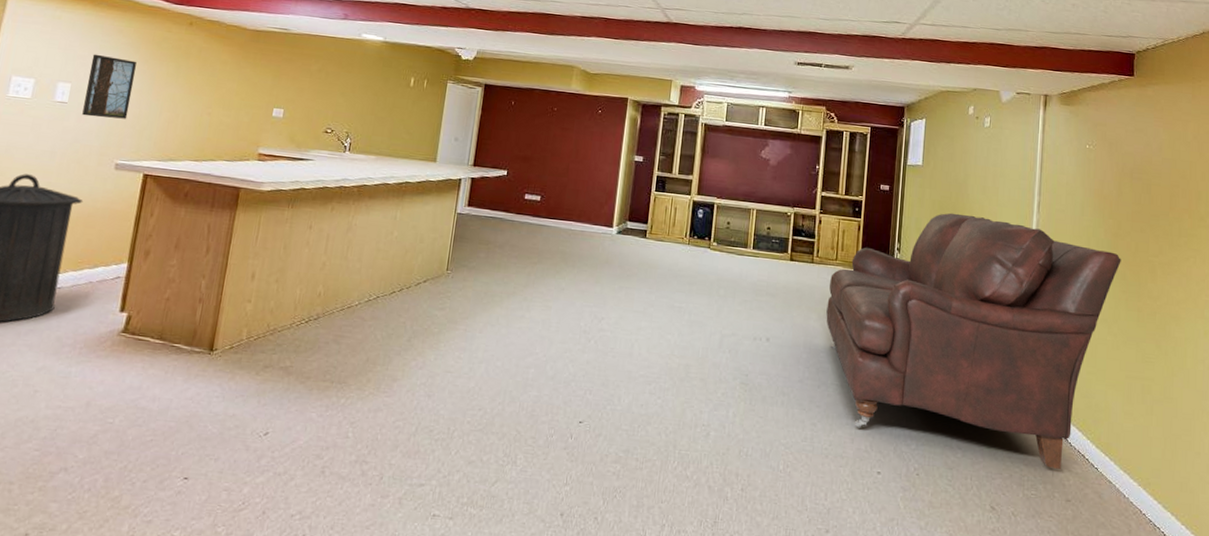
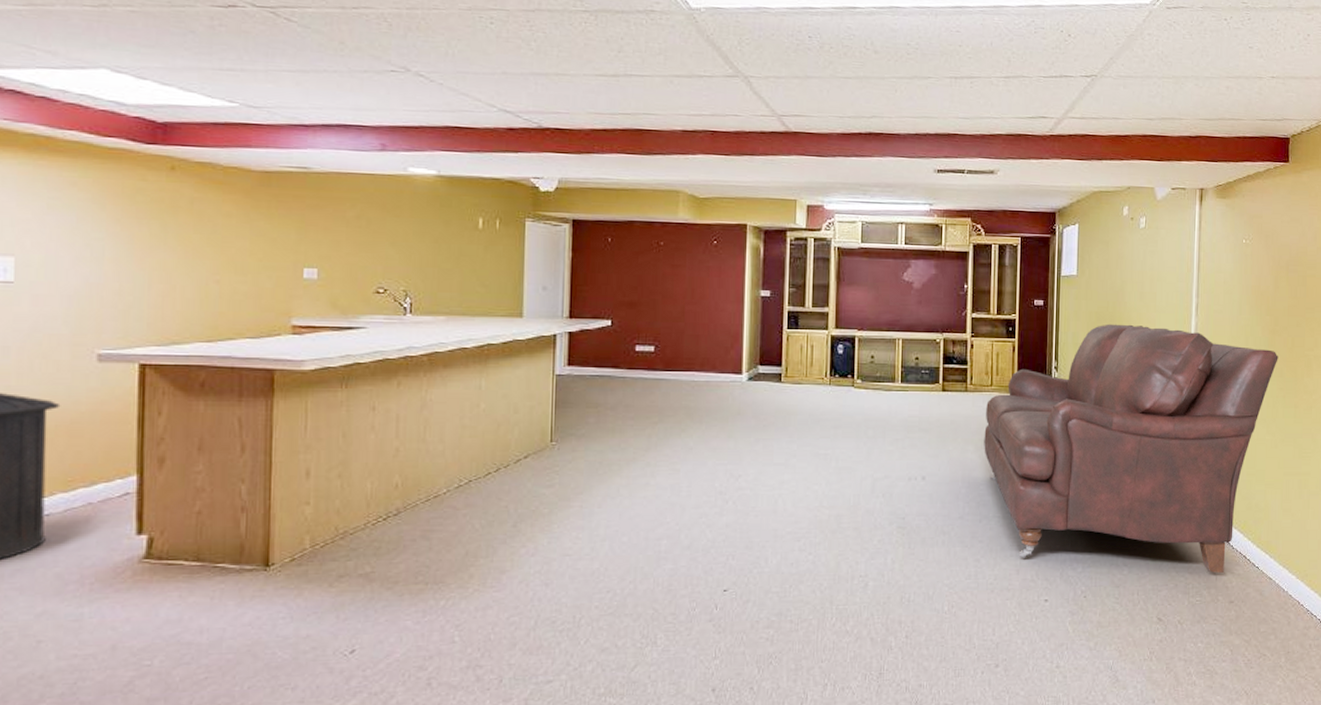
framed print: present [82,54,137,119] -> none [37,215,105,298]

